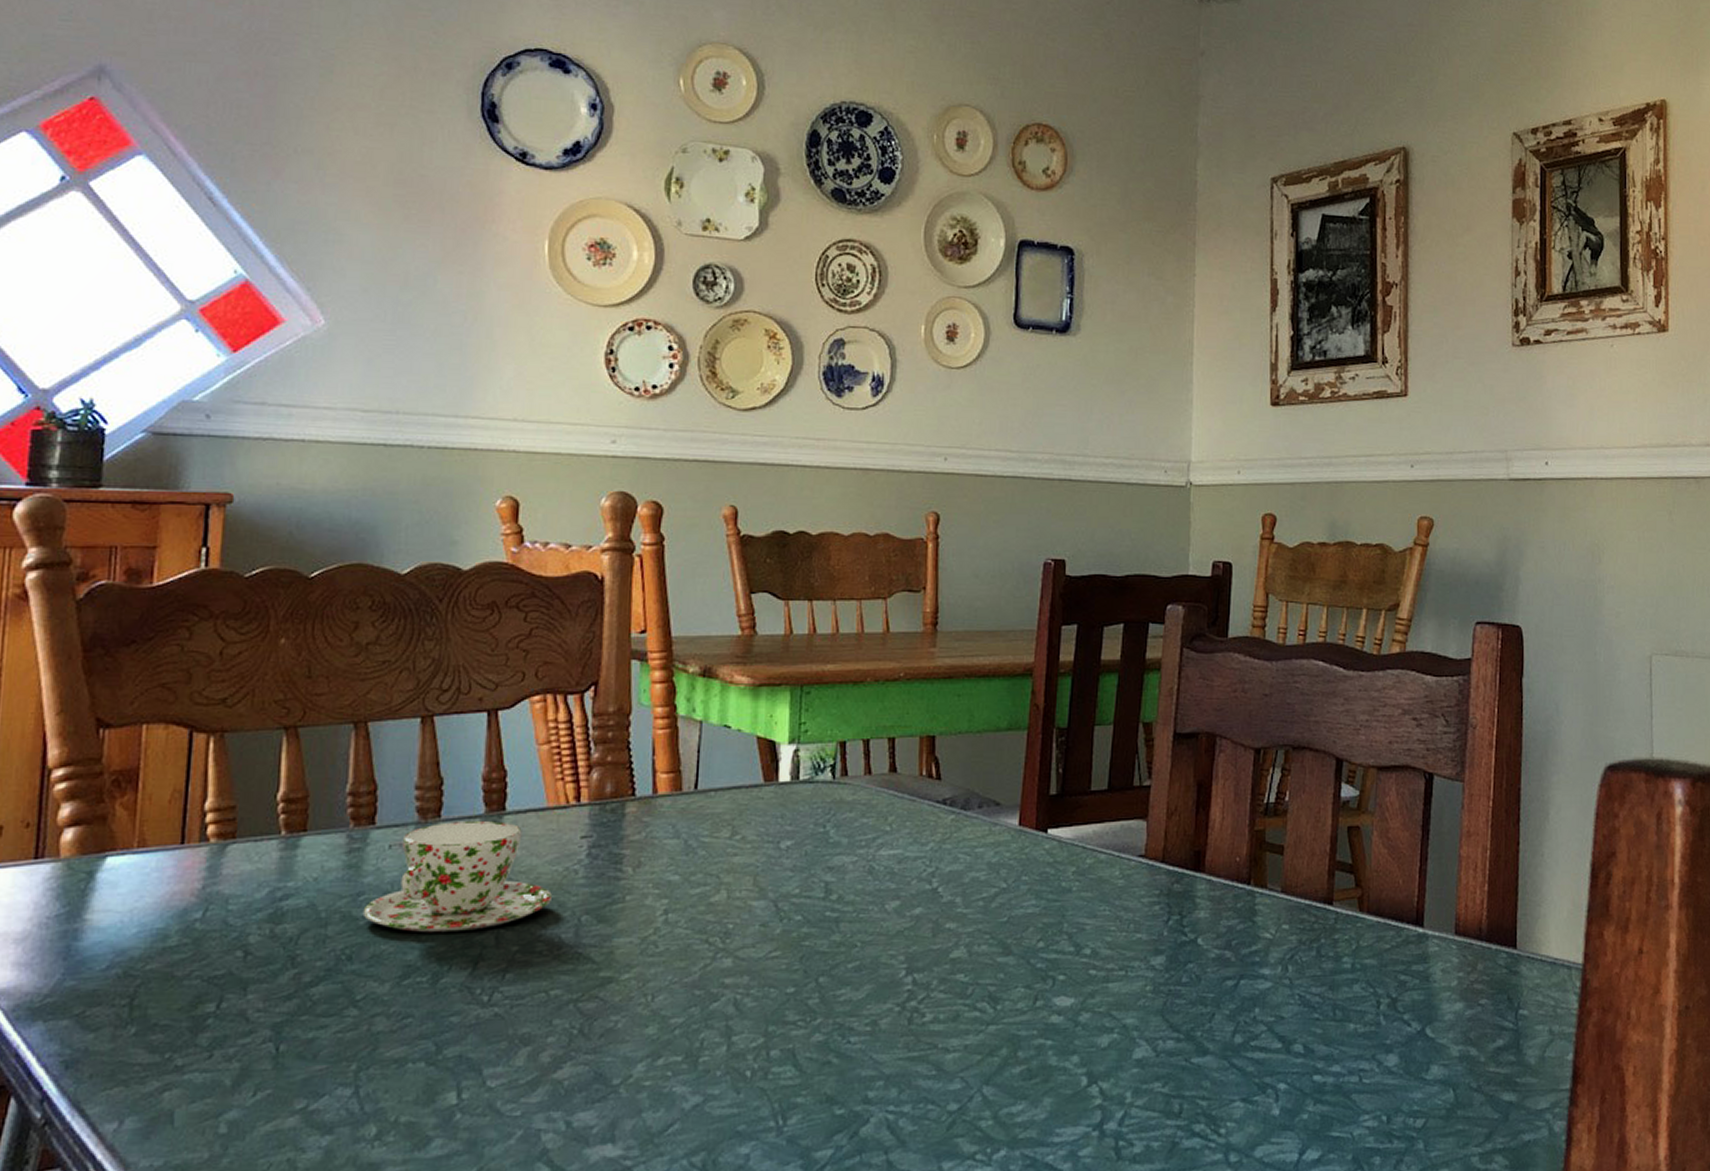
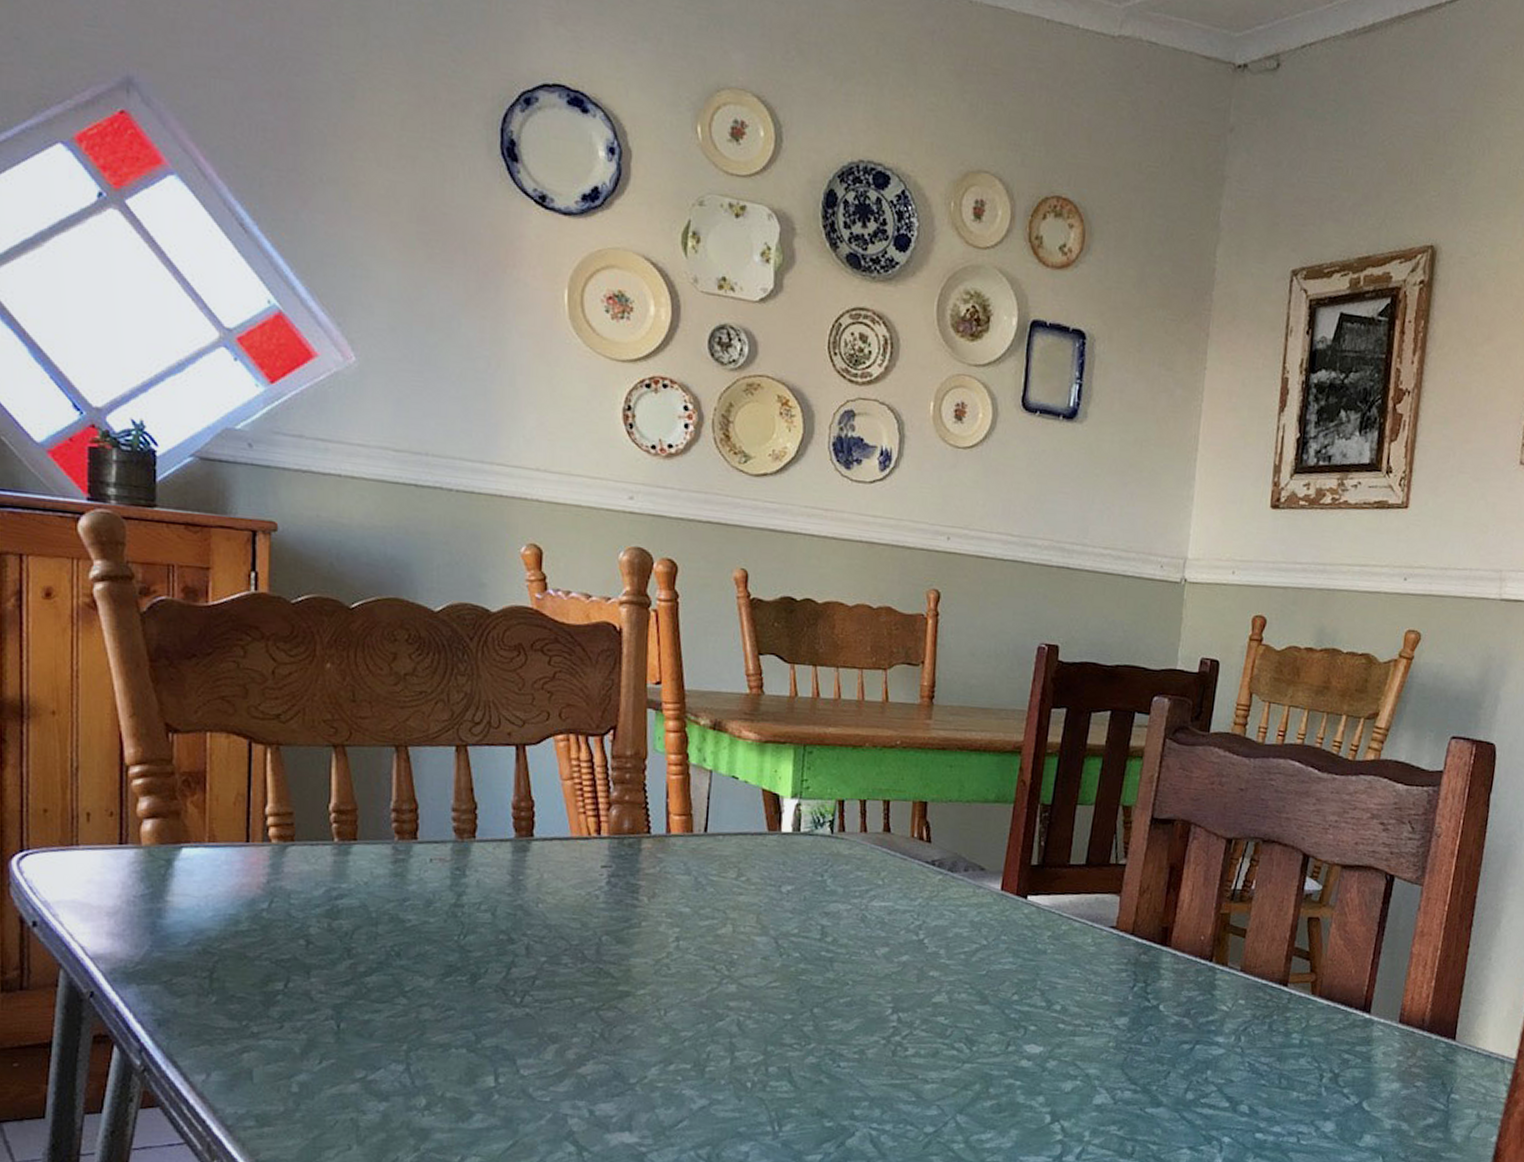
teacup: present [362,821,552,933] -> none [408,843,576,941]

